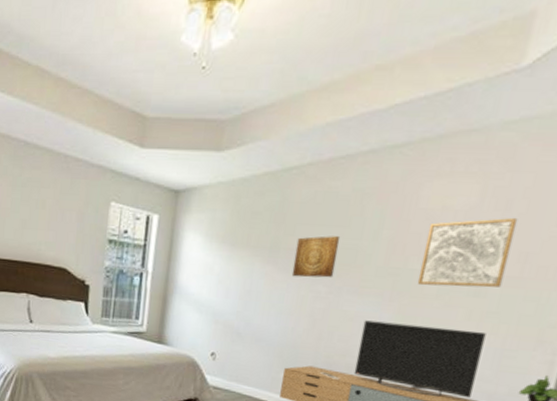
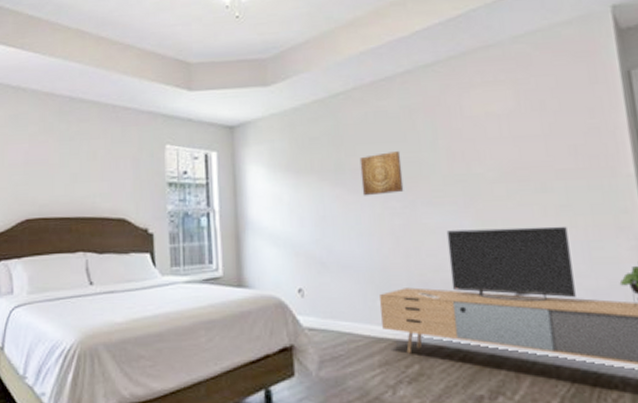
wall art: present [417,217,518,288] -> none [479,115,564,189]

